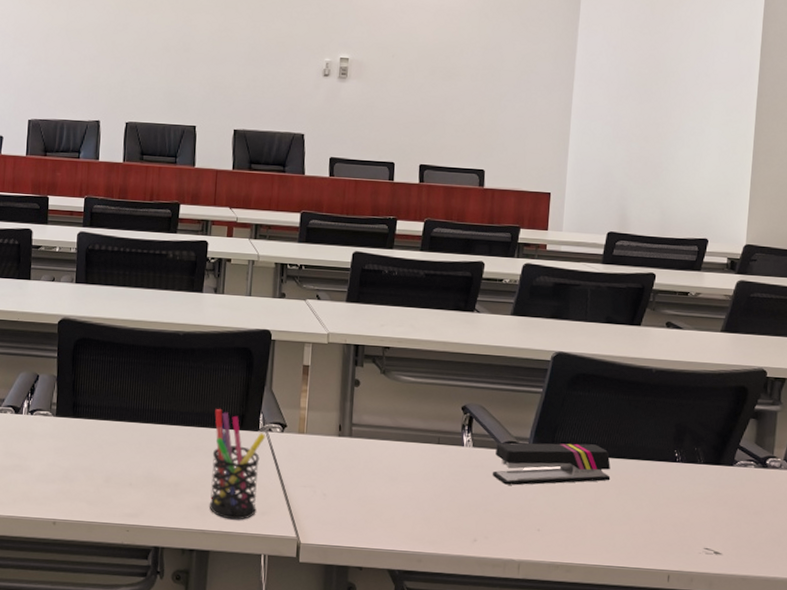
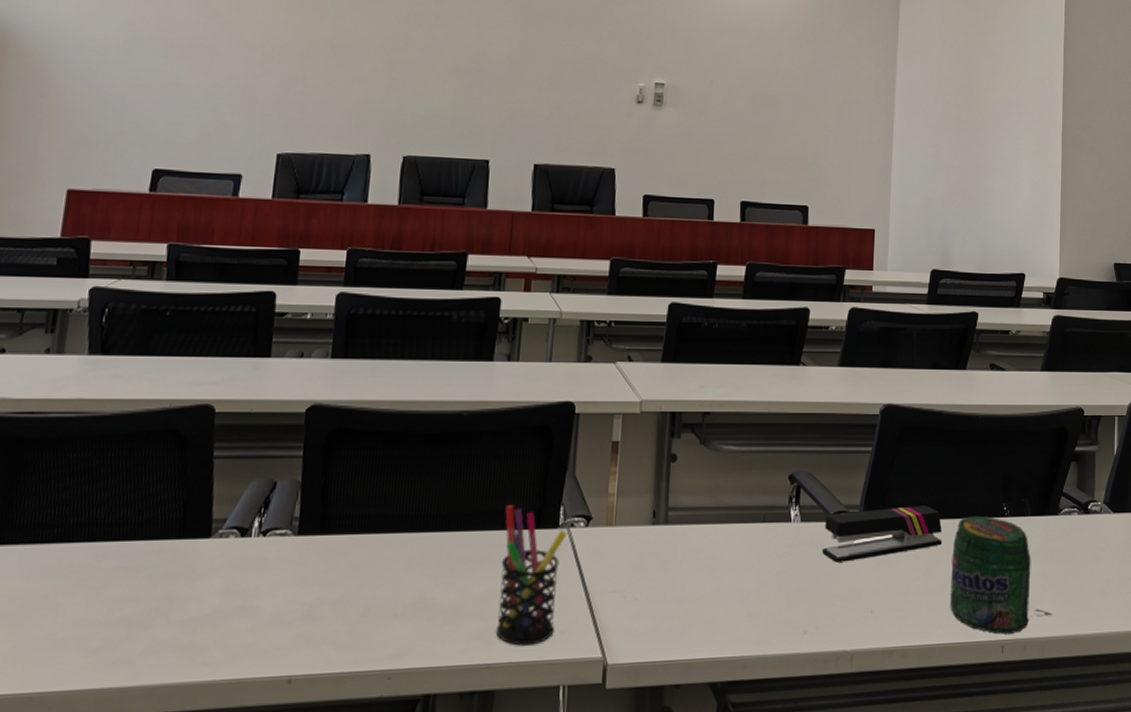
jar: none [616,458,702,566] -> present [950,515,1031,634]

